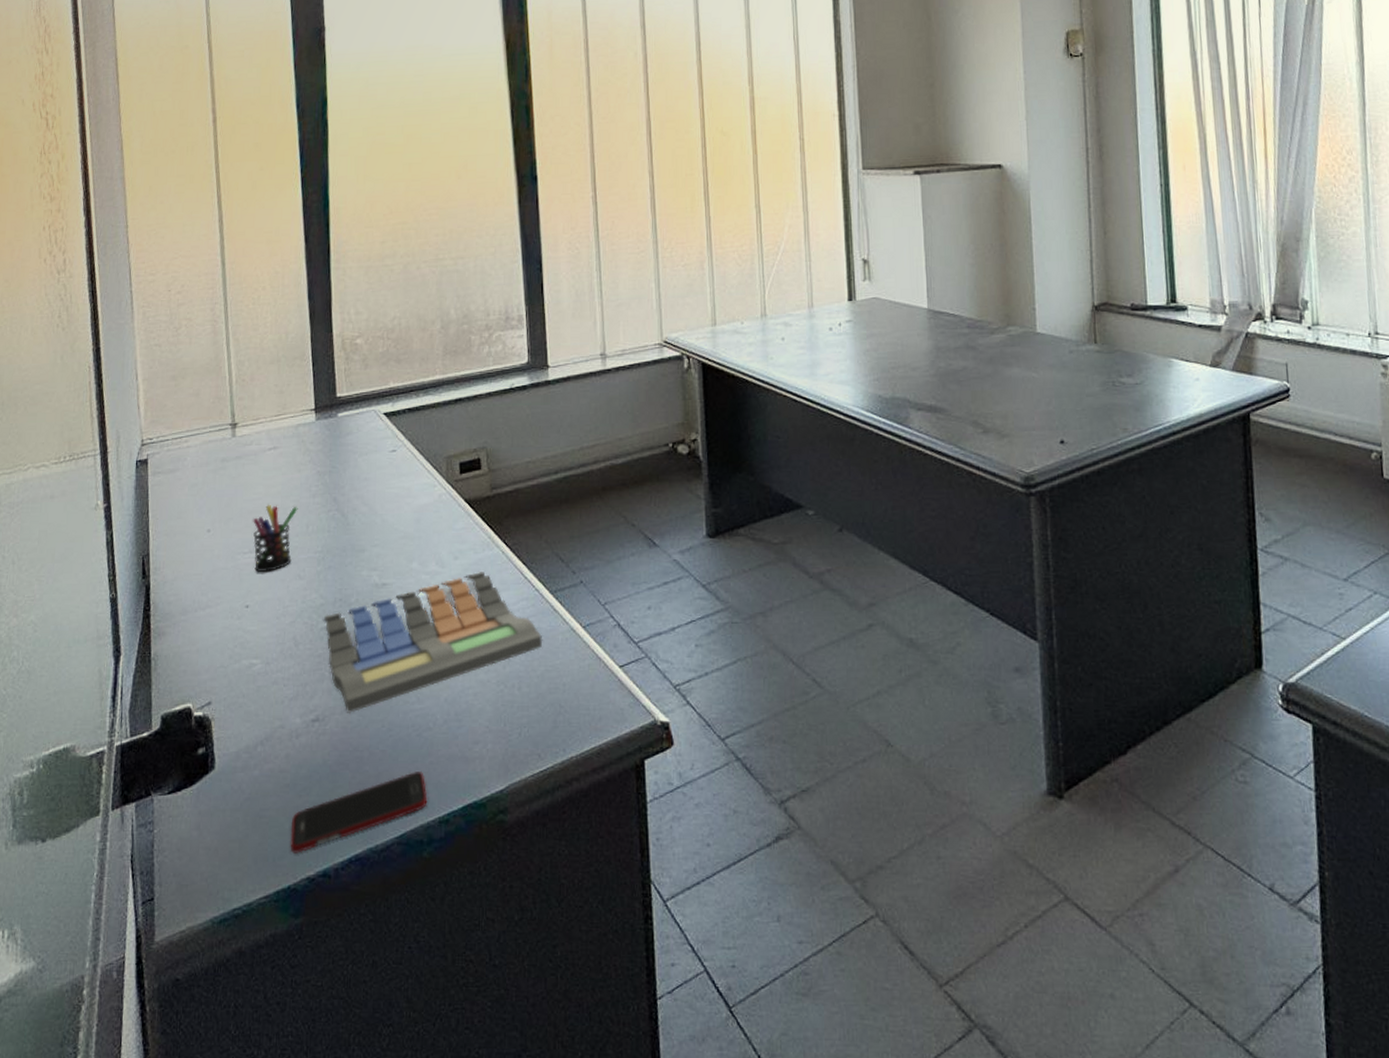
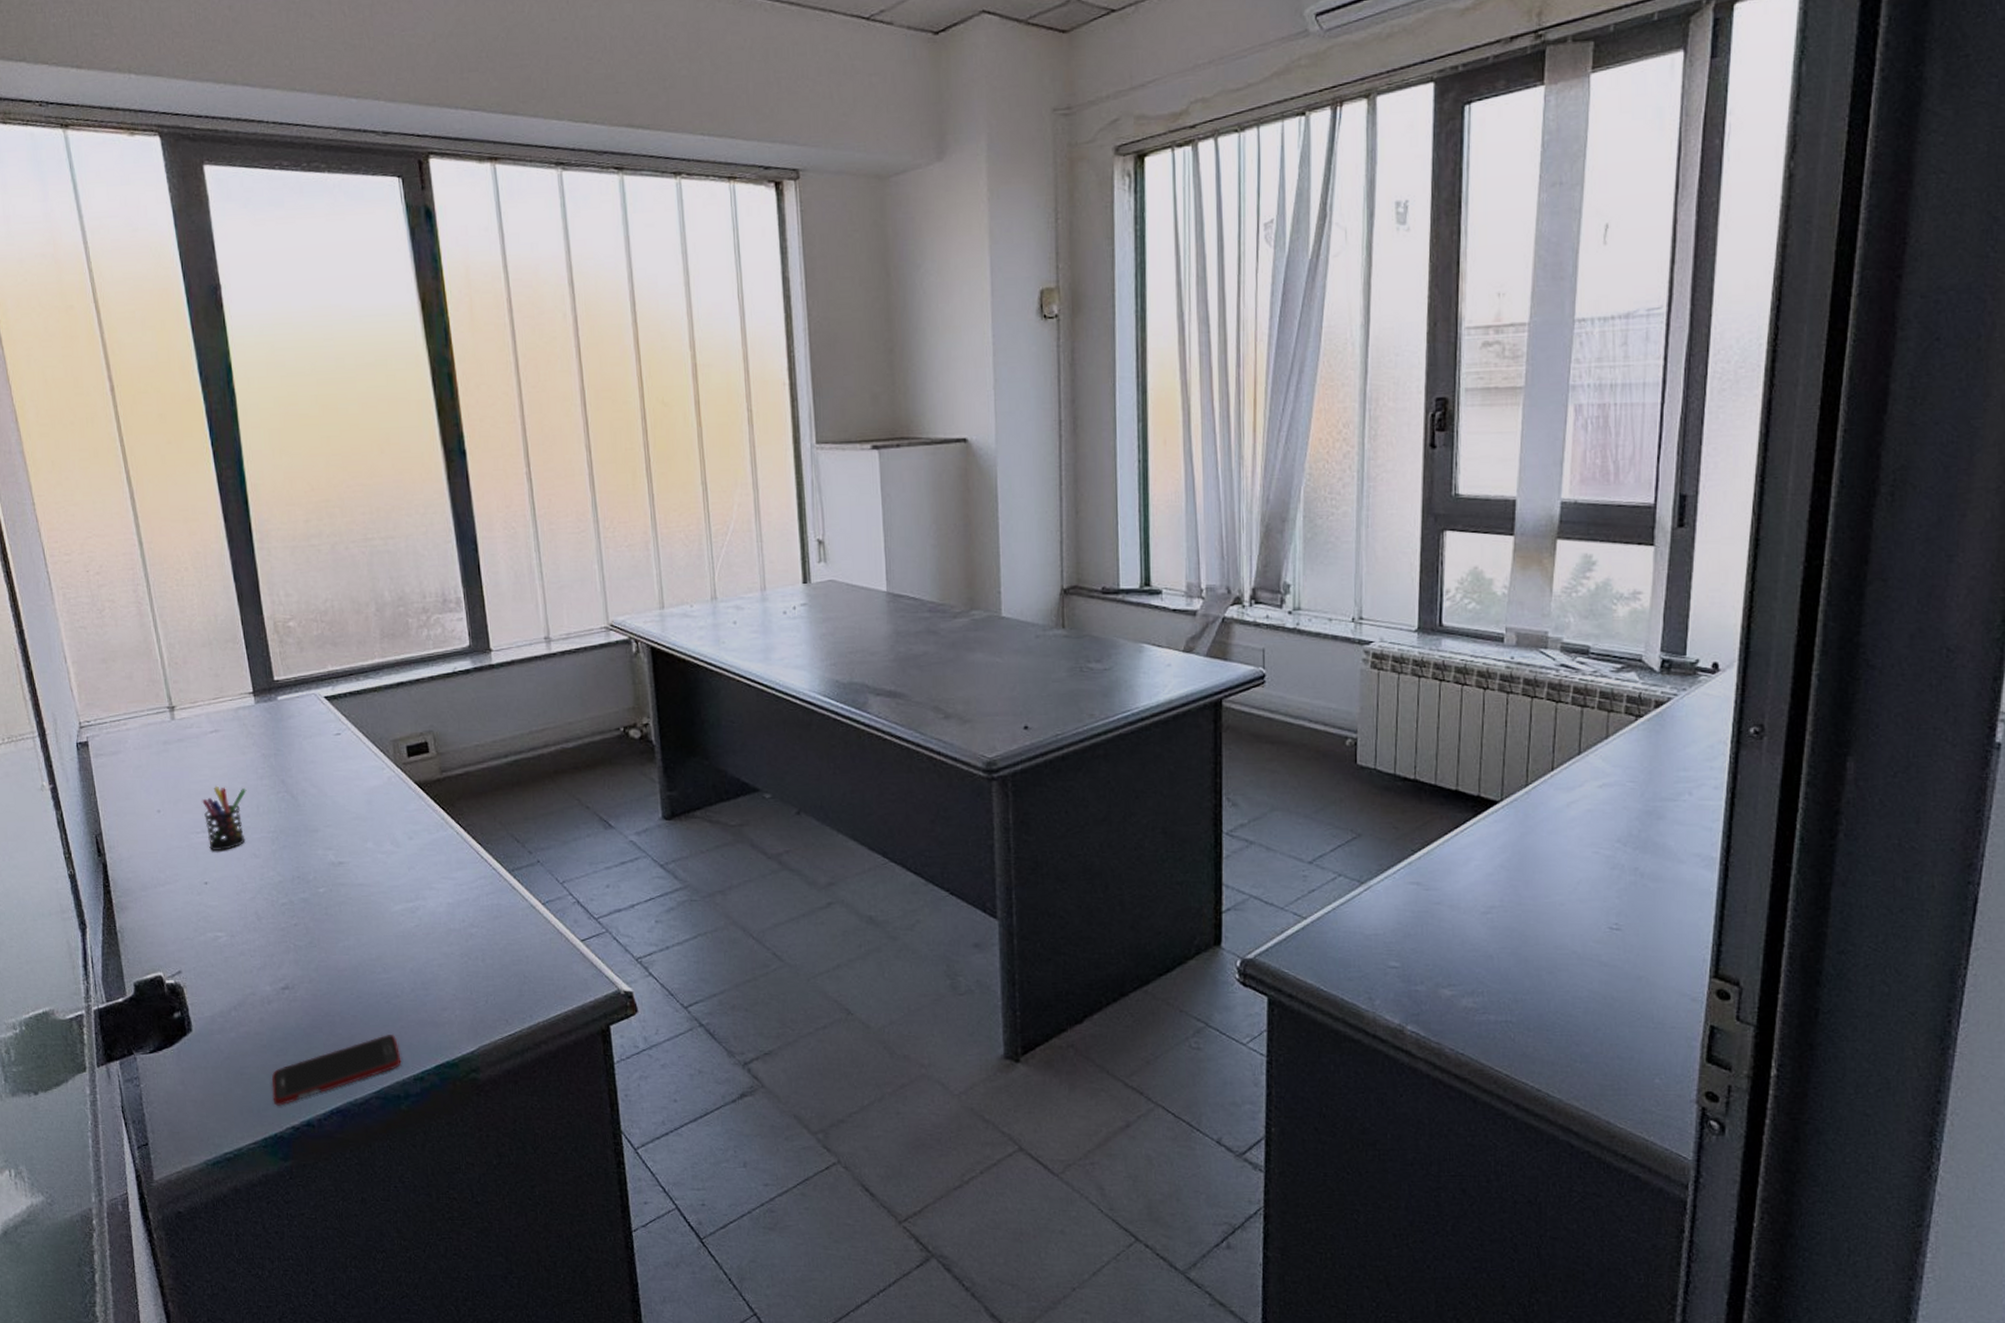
keyboard: present [324,572,543,713] -> none [284,851,504,982]

